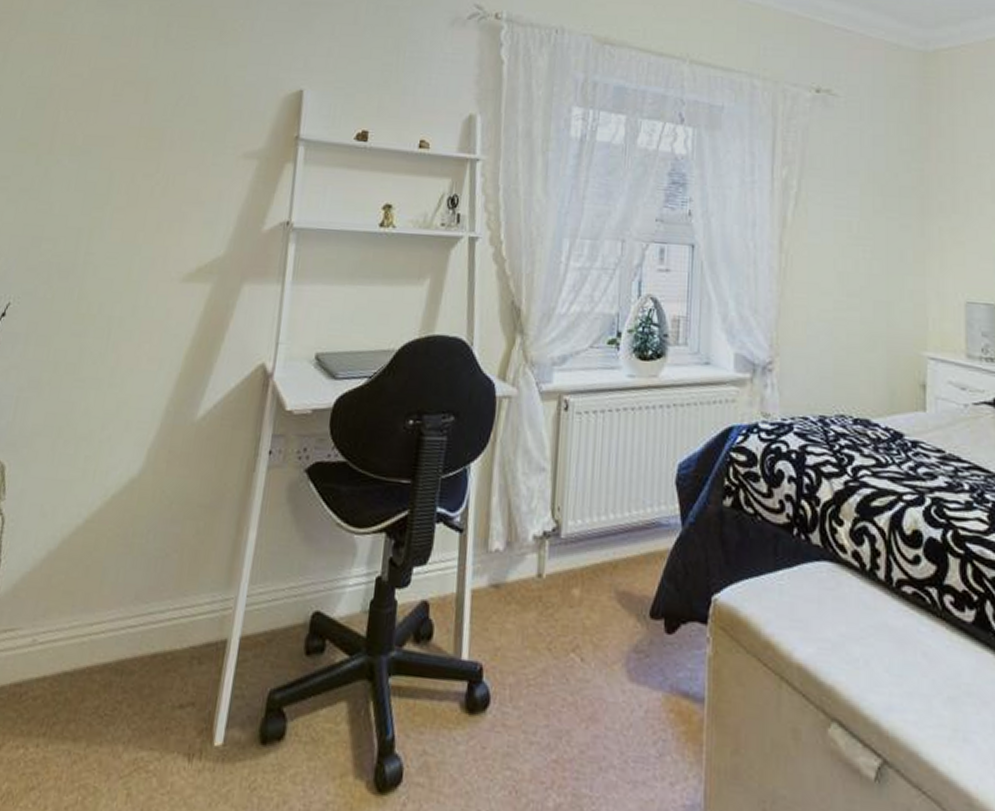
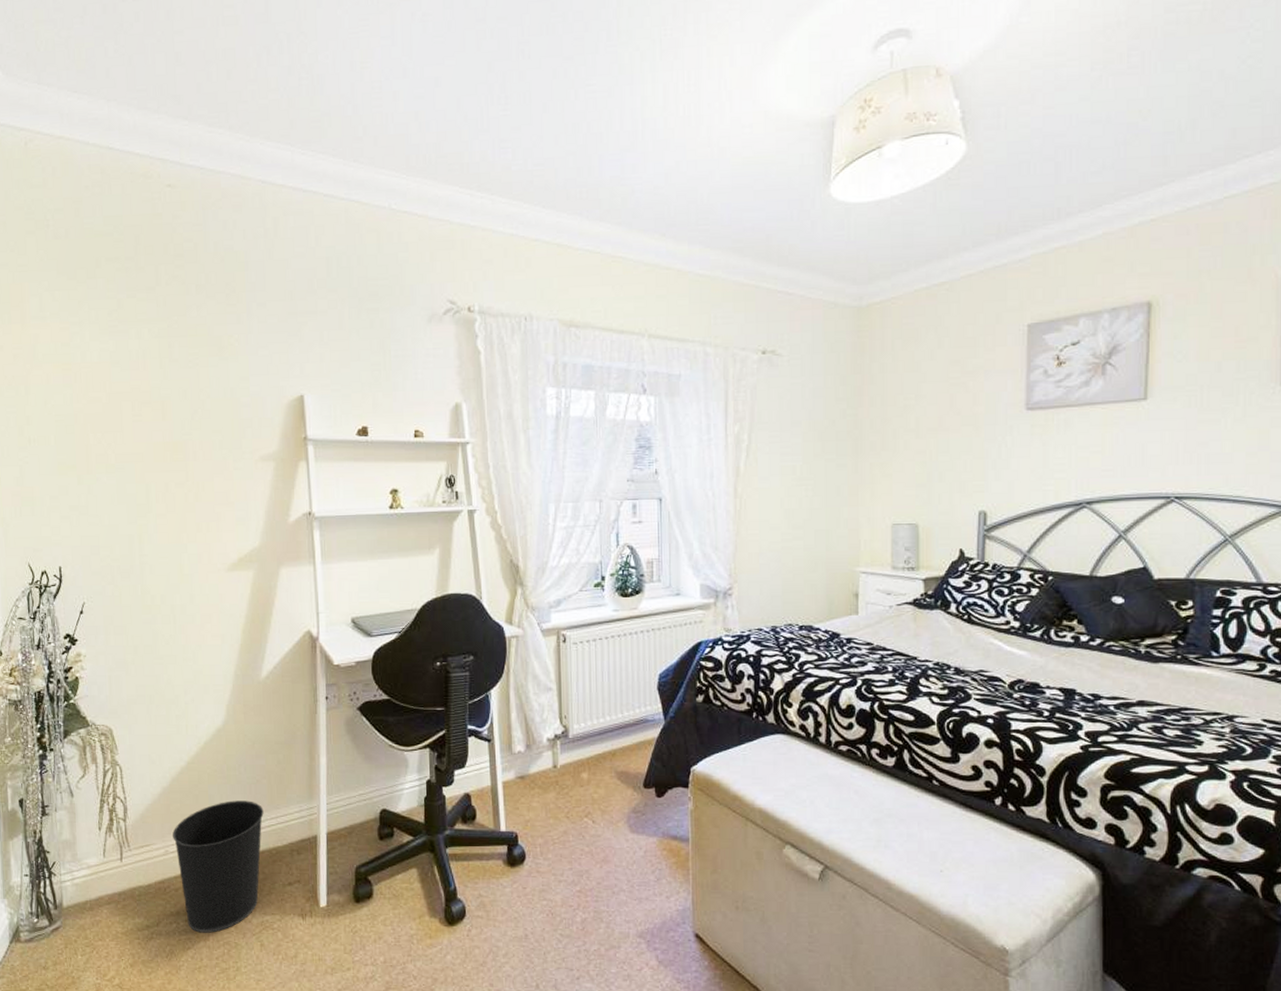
wastebasket: none [39,578,167,769] -> present [172,800,264,933]

